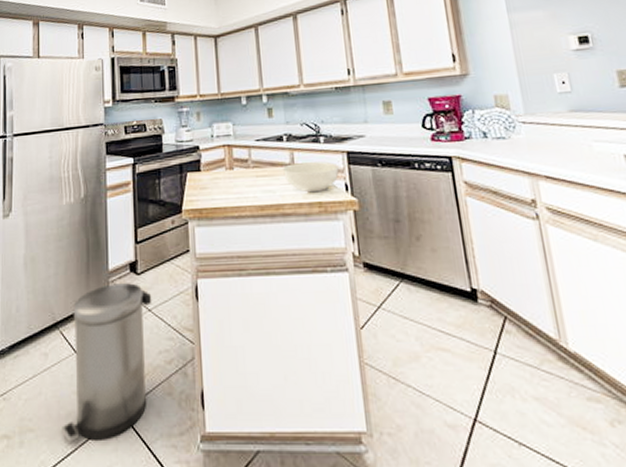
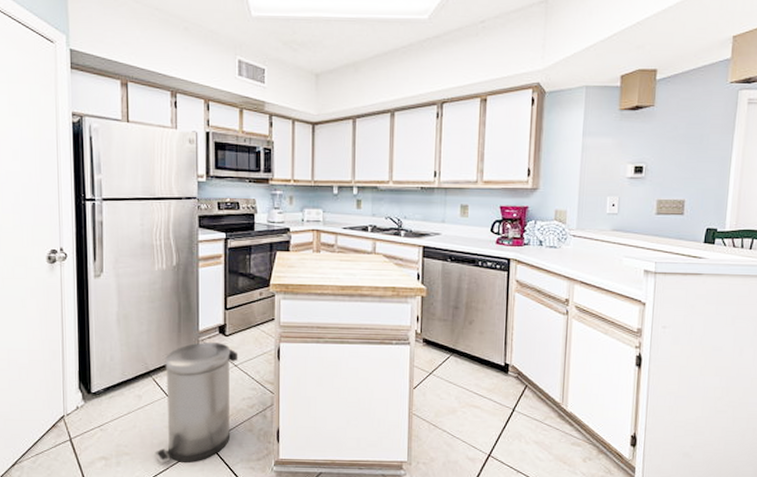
bowl: present [282,161,340,193] -> none [364,252,415,279]

